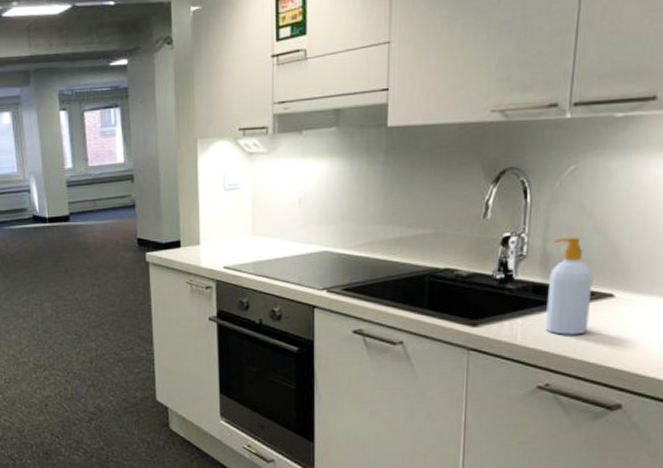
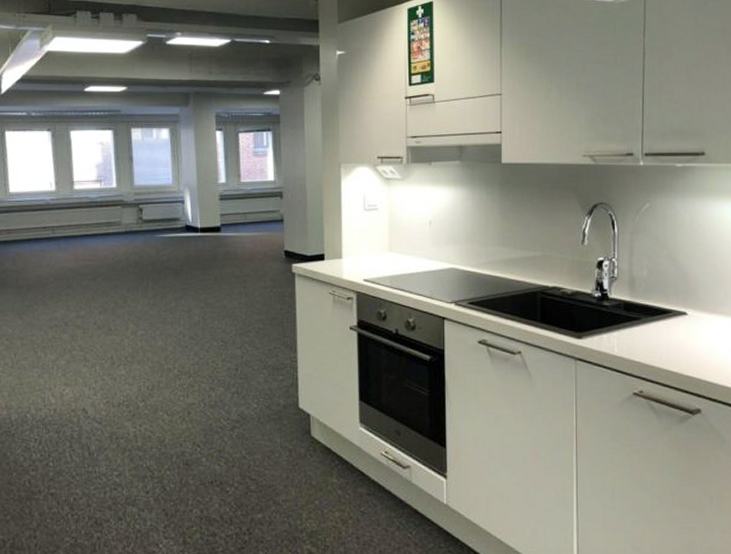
soap bottle: present [545,236,593,335] -> none [636,262,670,347]

